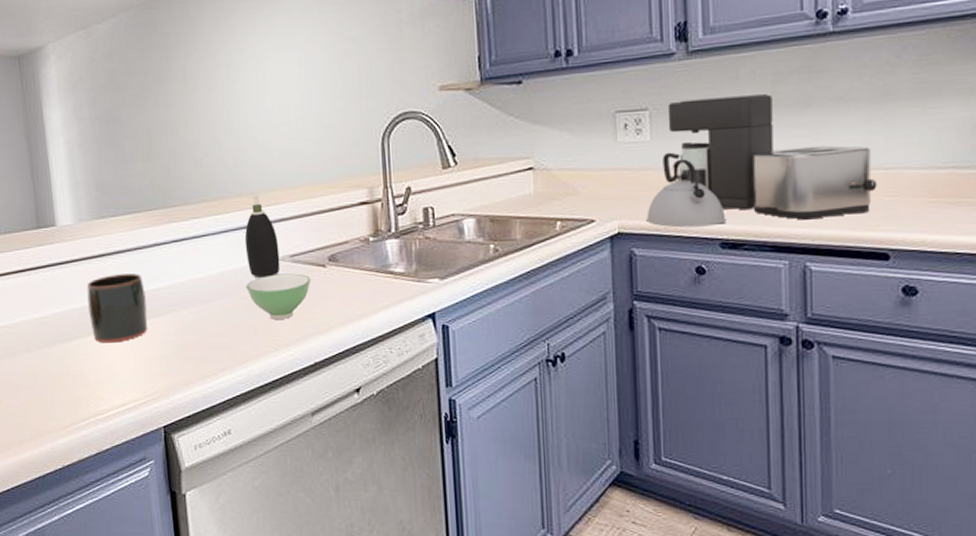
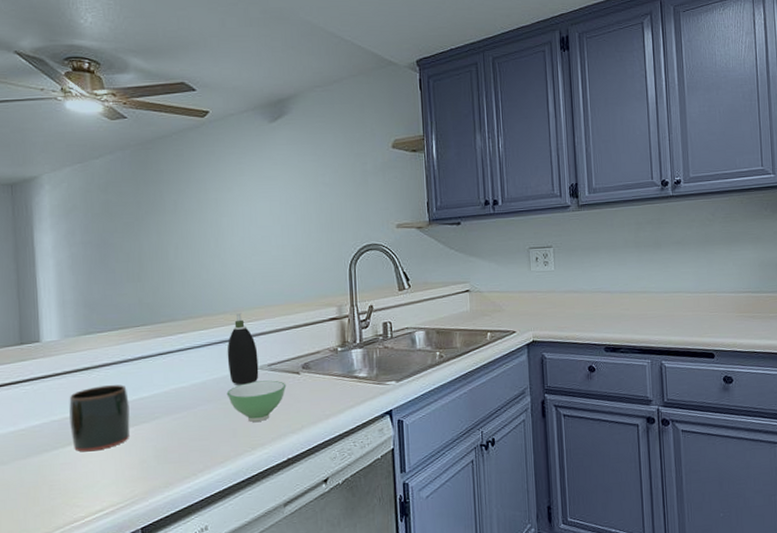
kettle: present [646,159,726,228] -> none [553,284,608,337]
coffee maker: present [662,94,773,210] -> none [563,238,638,323]
toaster: present [751,145,877,220] -> none [623,275,704,330]

